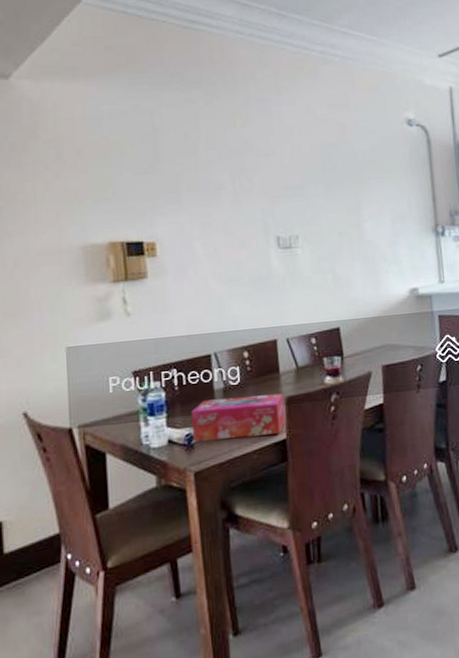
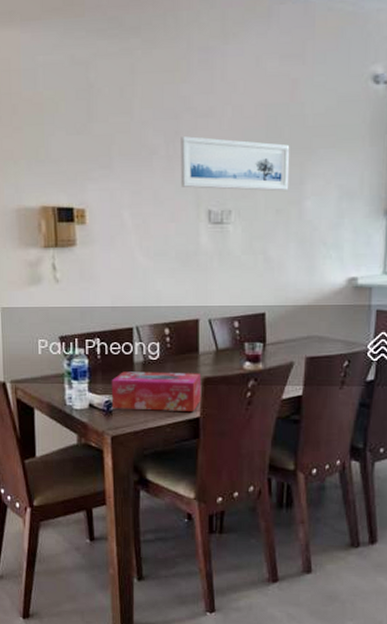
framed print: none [245,172,348,218] -> present [180,136,290,192]

